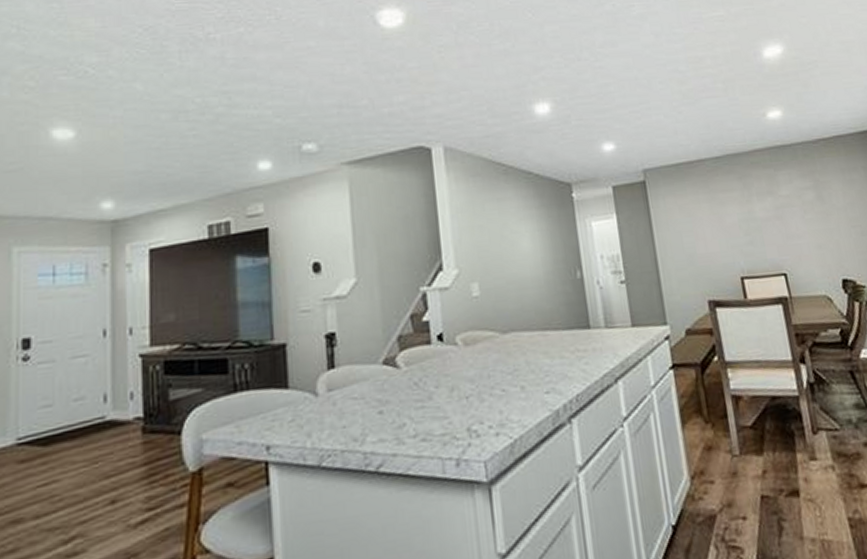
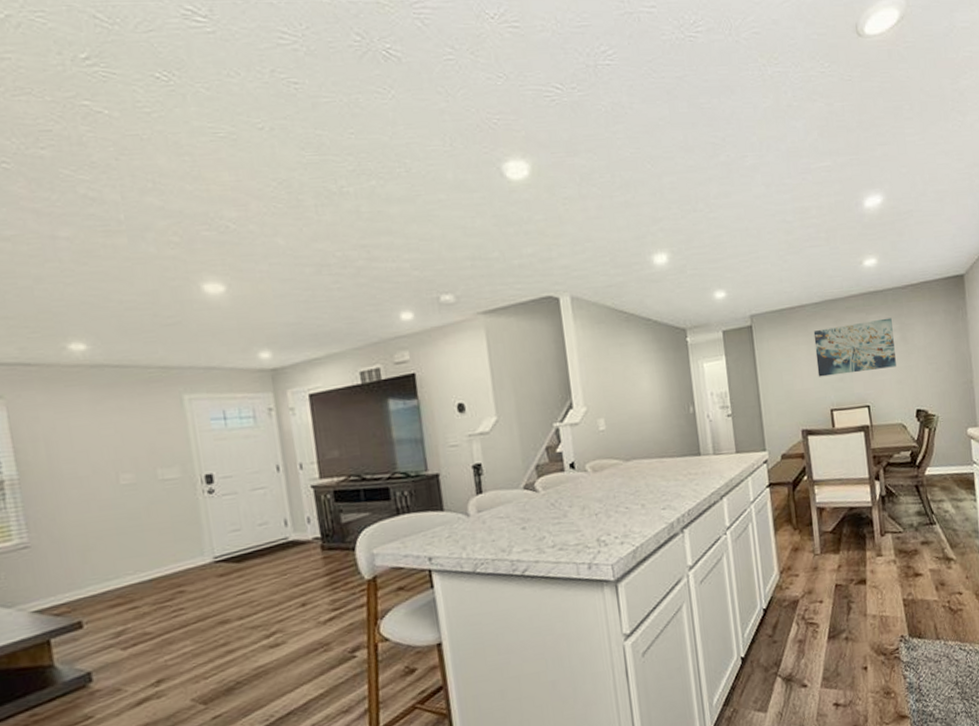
wall art: none [715,174,814,240] -> present [813,317,896,377]

